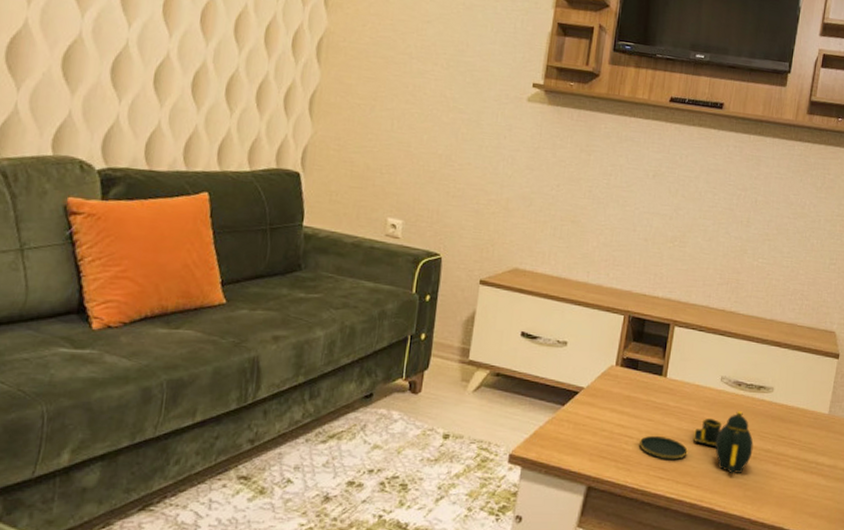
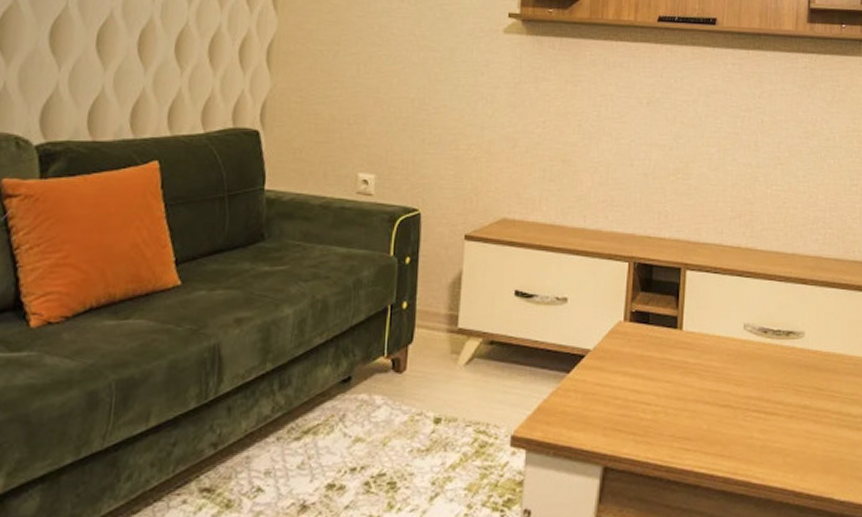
teapot: present [639,411,754,473] -> none [658,363,788,437]

